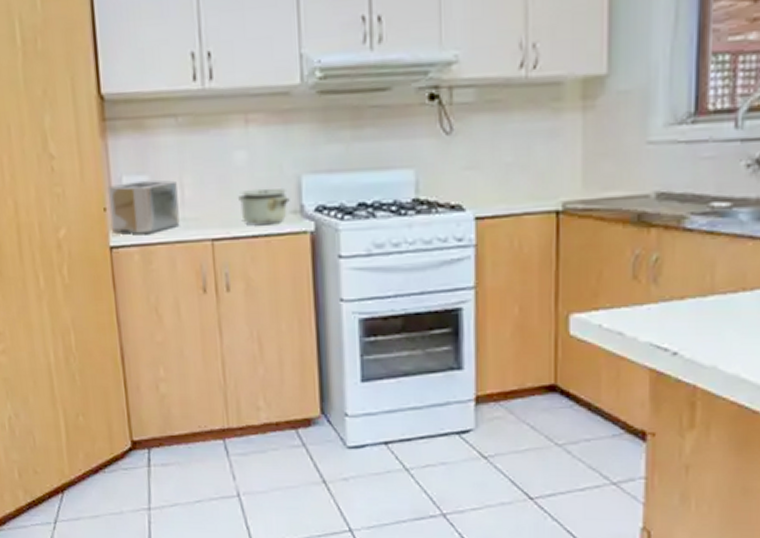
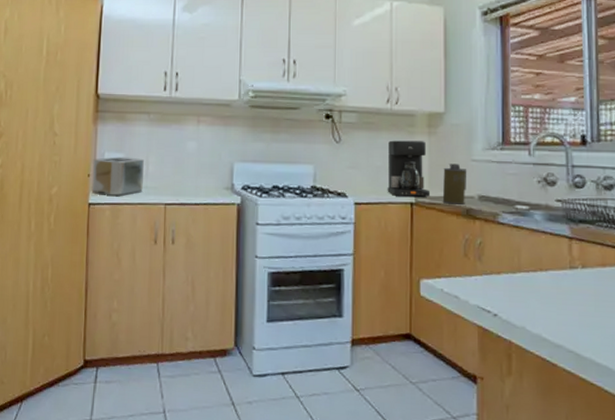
saucepan: present [238,188,290,225] -> none [187,169,224,197]
coffee maker: none [522,120,585,203] -> present [387,140,431,197]
canister: none [602,149,640,209] -> present [442,163,467,205]

